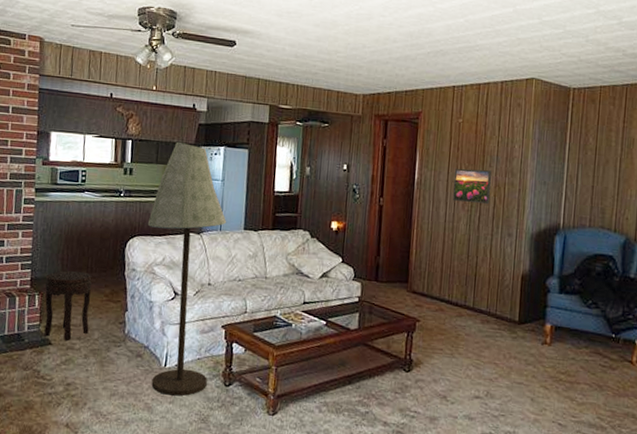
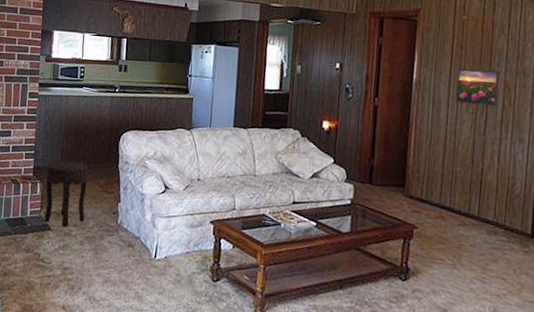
floor lamp: present [147,141,227,396] -> none [140,40,217,288]

